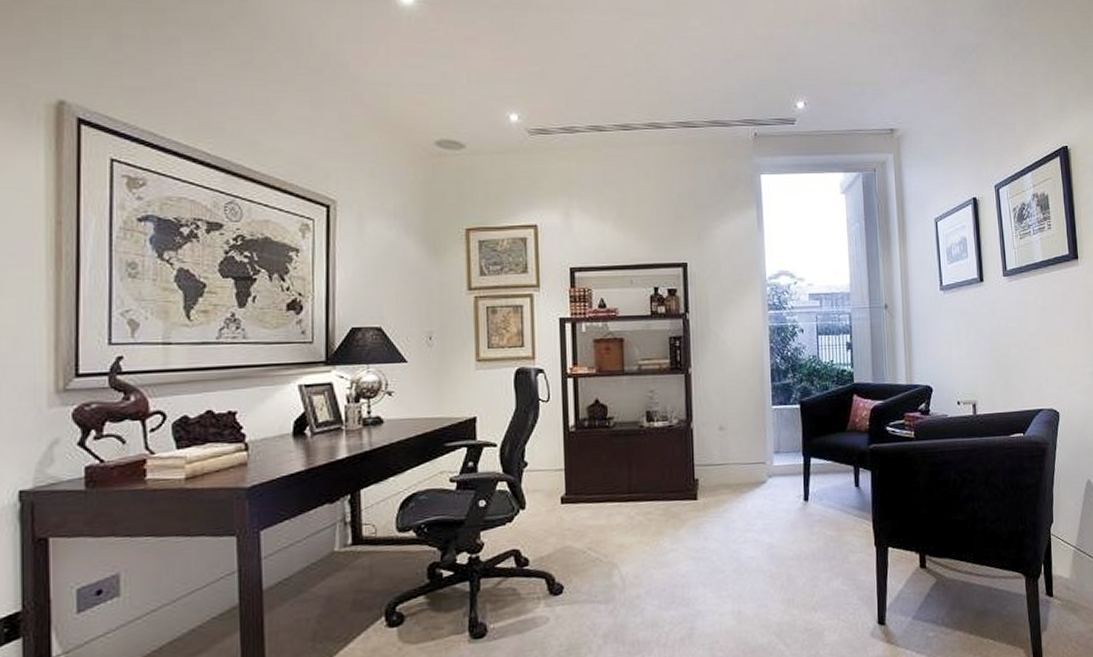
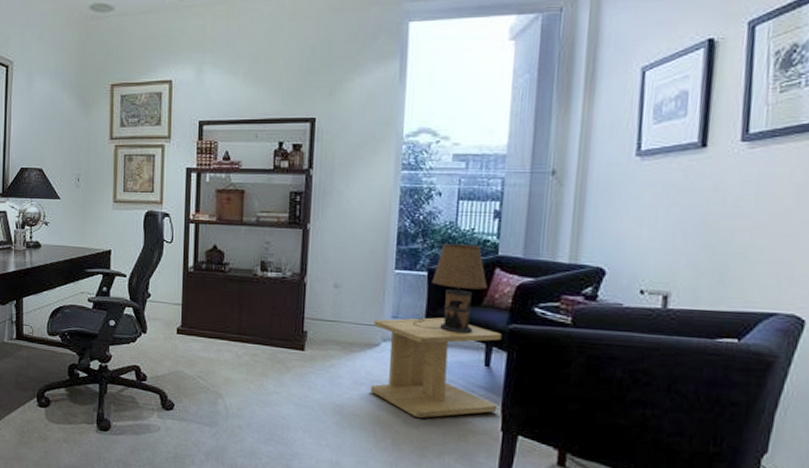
side table: none [759,447,869,548] -> present [370,317,502,418]
table lamp: none [793,375,849,459] -> present [413,243,488,333]

